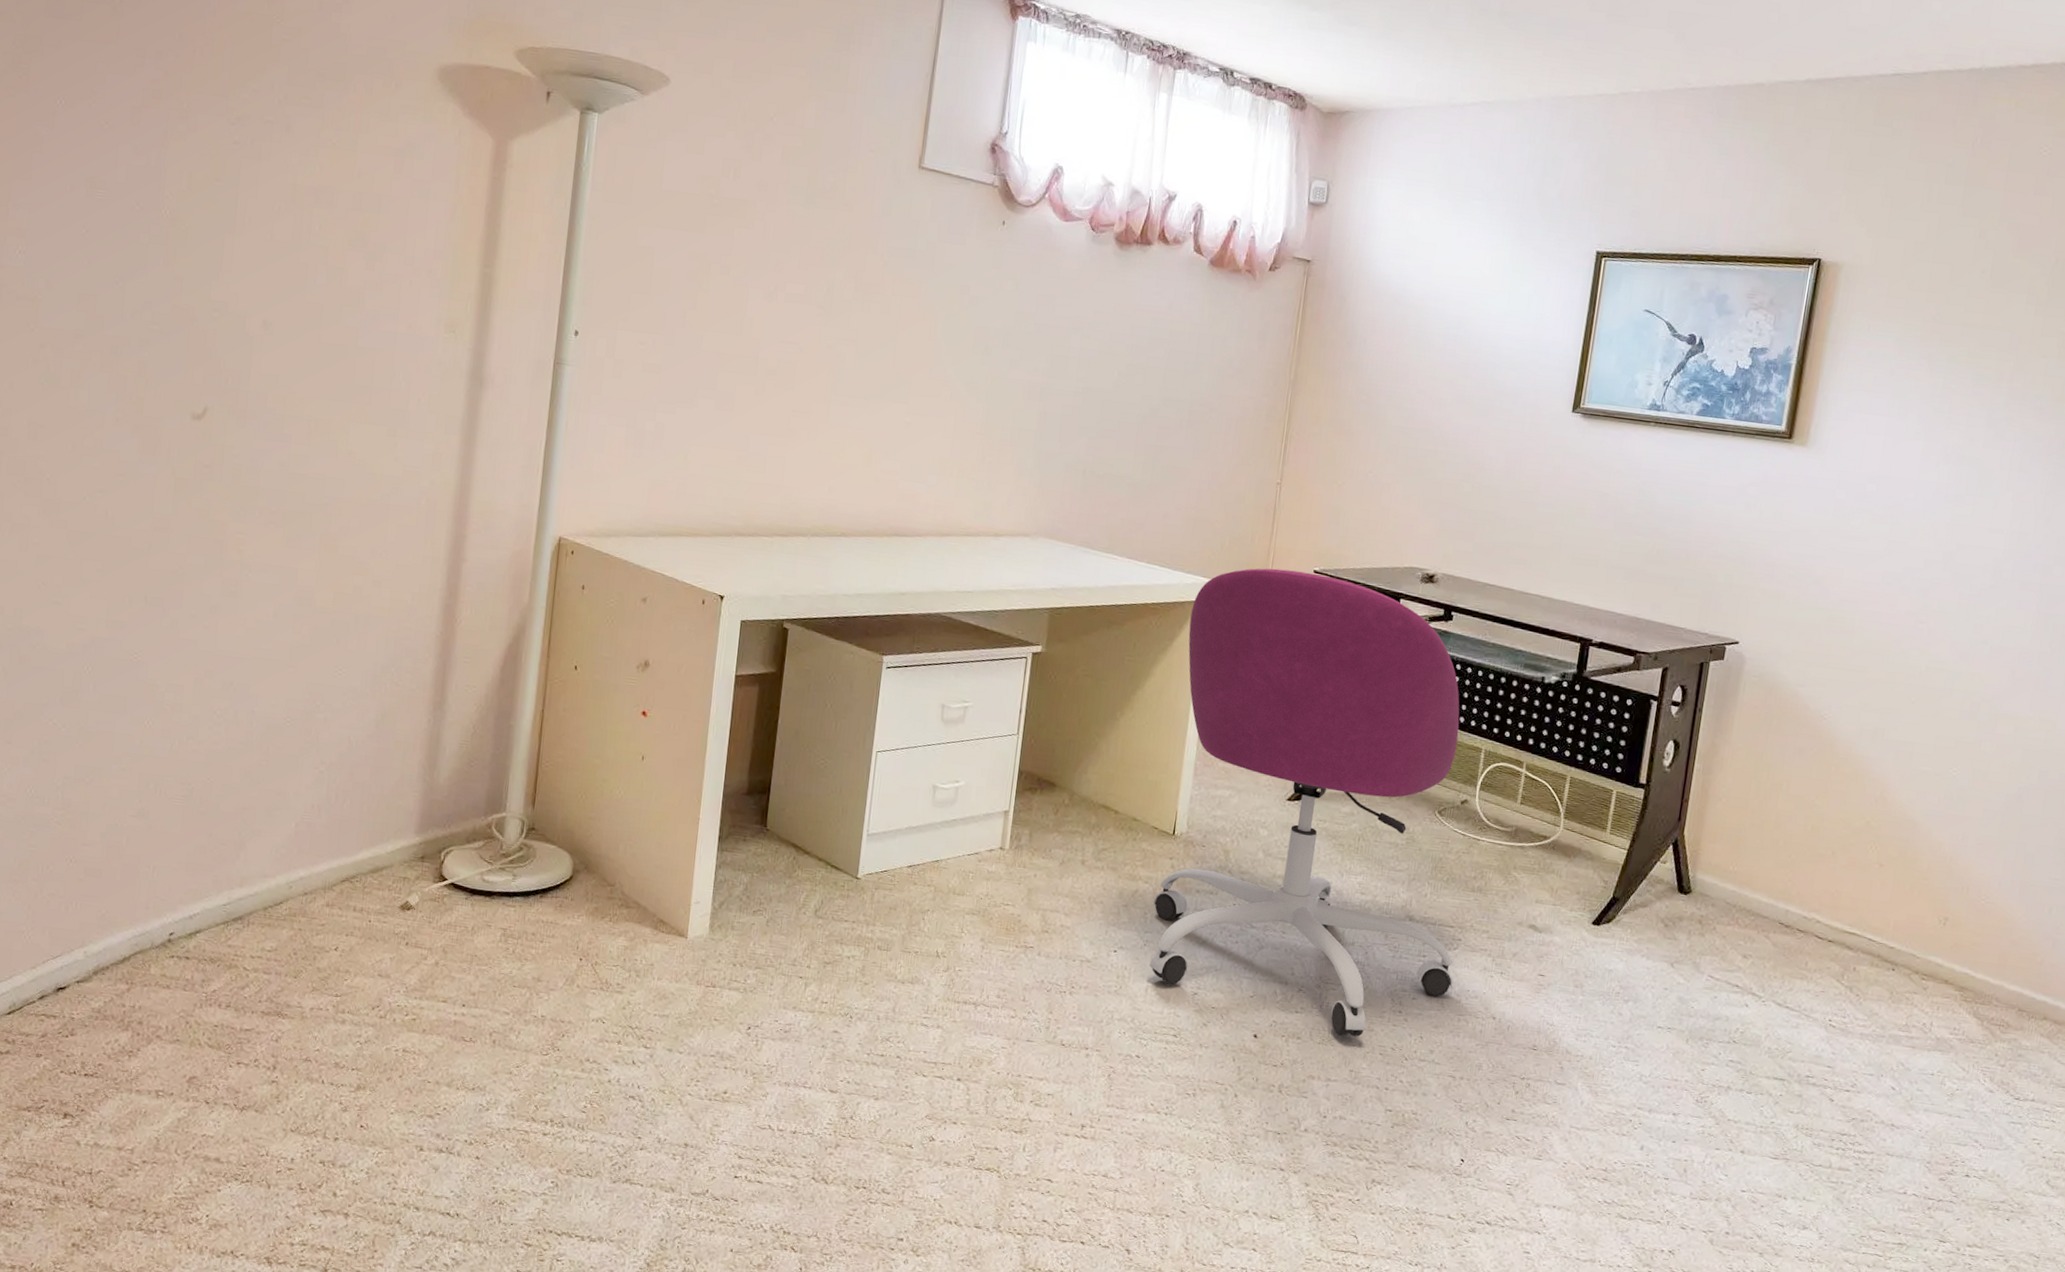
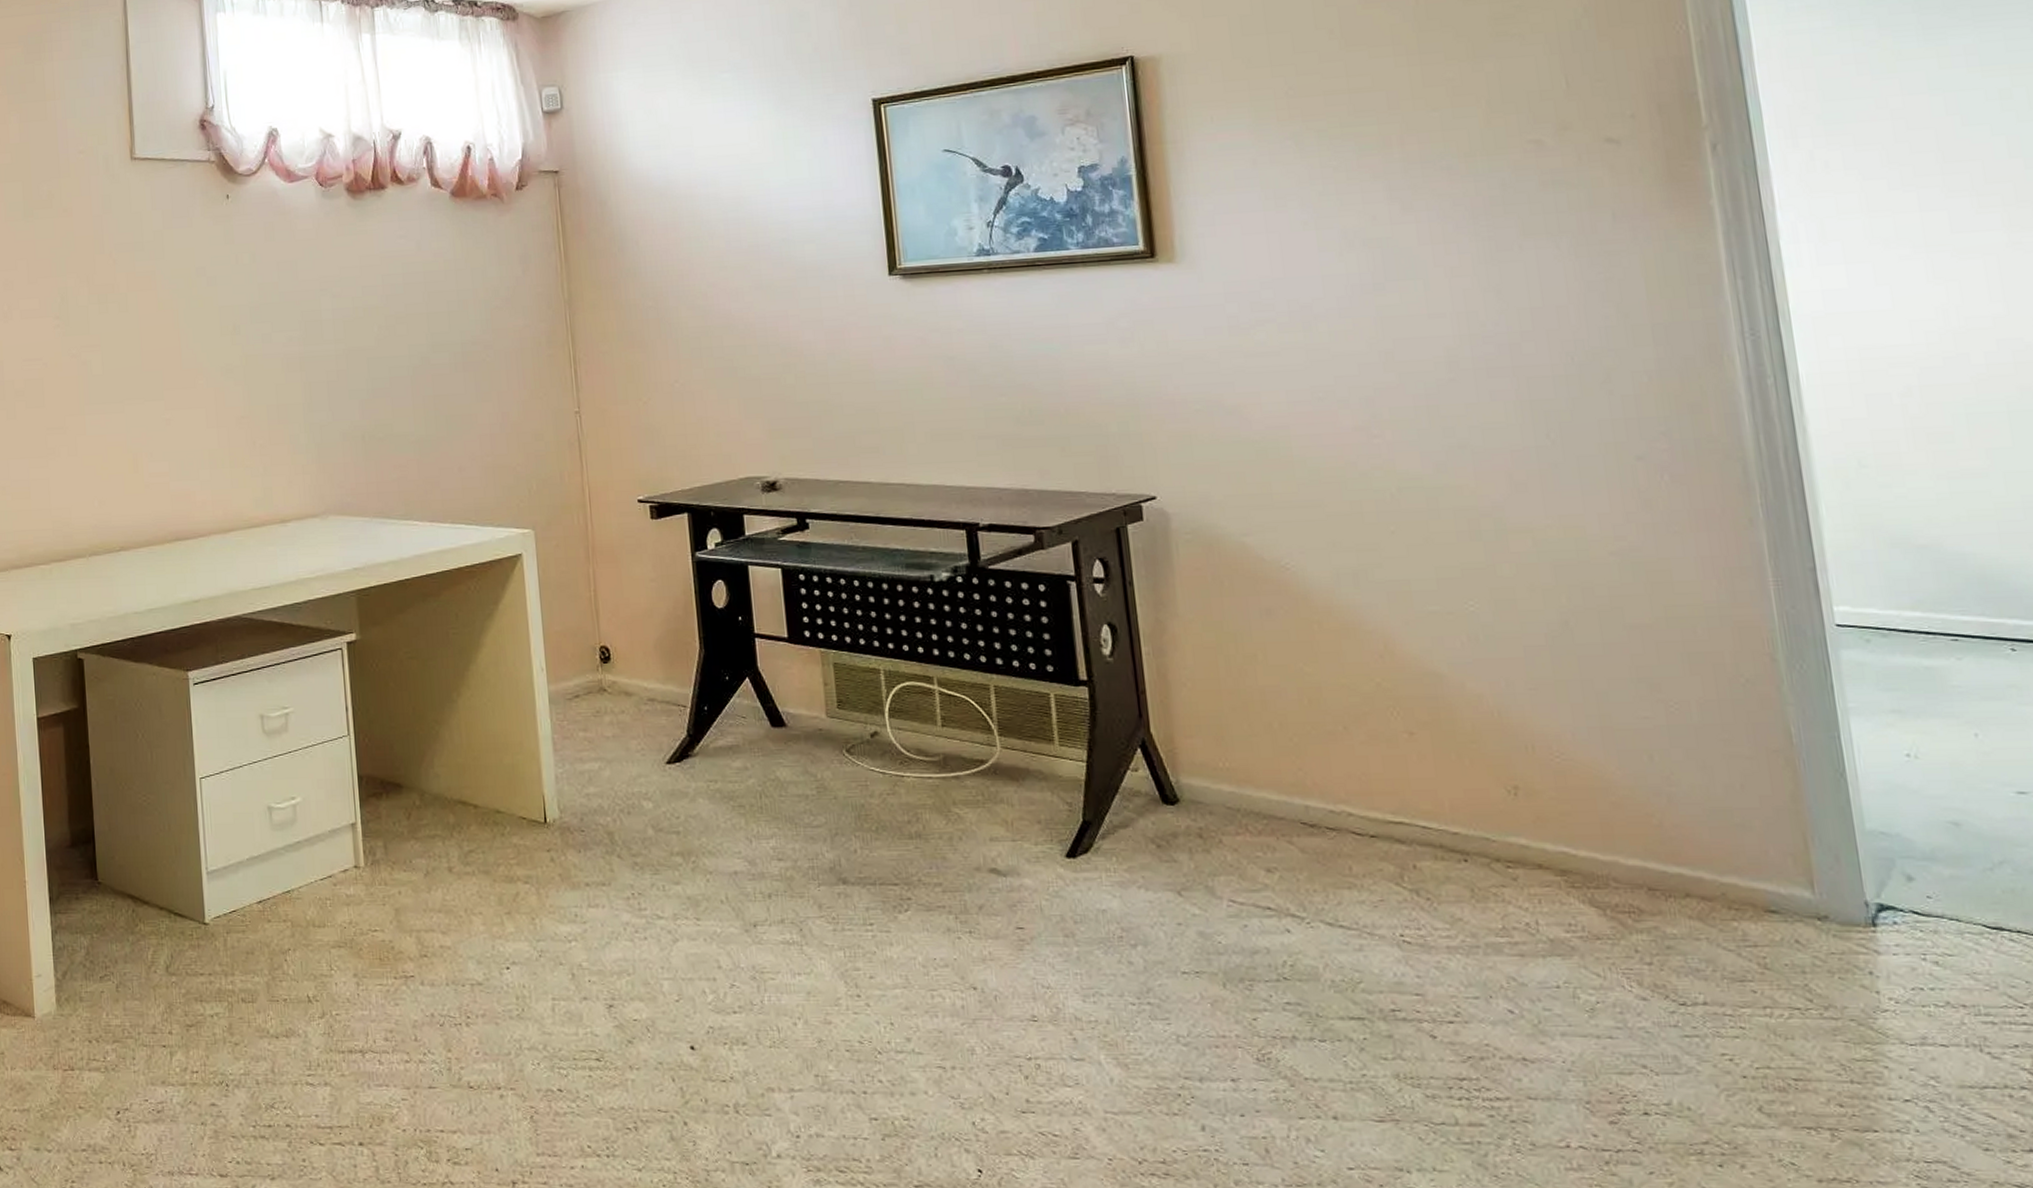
office chair: present [1150,568,1460,1037] -> none [511,503,915,1034]

